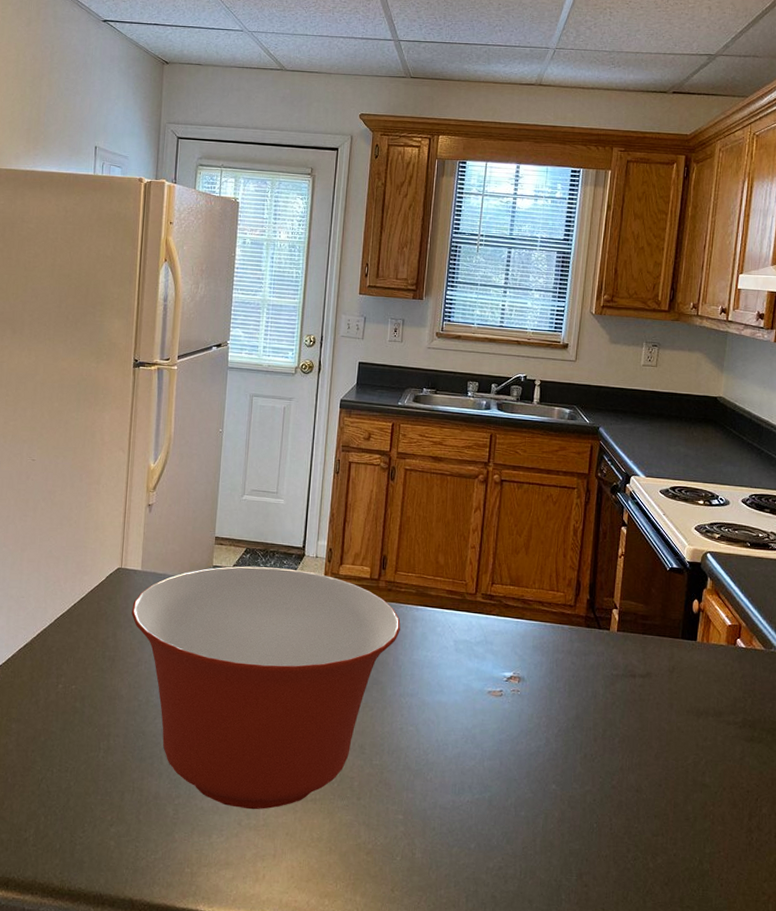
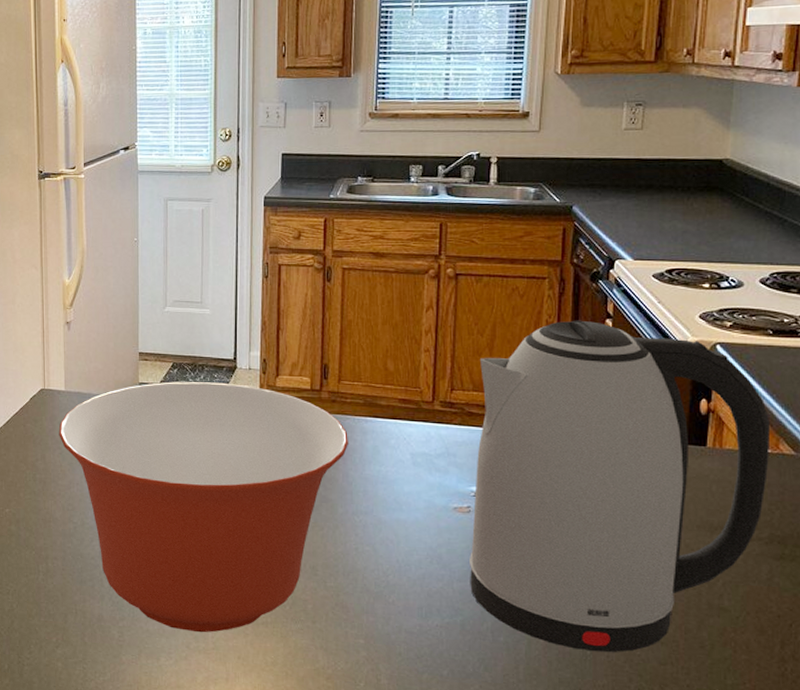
kettle: none [498,526,747,825] -> present [470,320,771,652]

